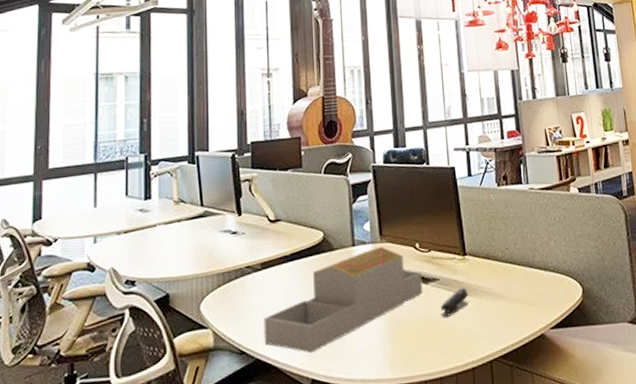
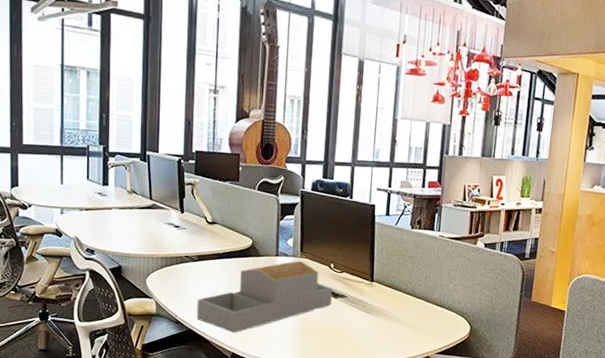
stapler: present [441,288,469,317] -> none [345,307,370,328]

